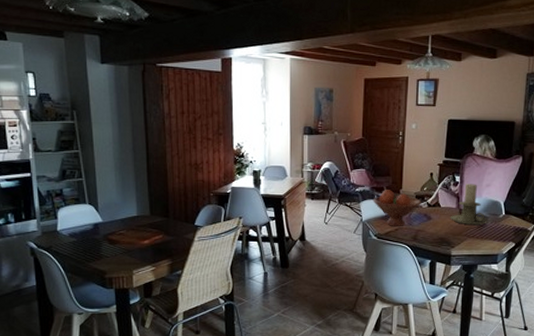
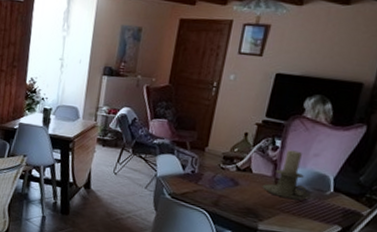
fruit bowl: present [373,190,421,227] -> none [171,145,230,189]

